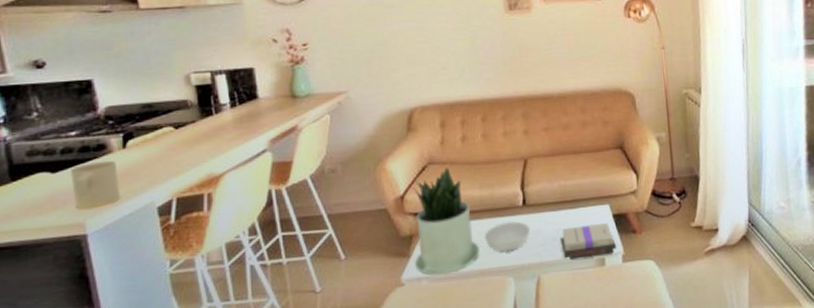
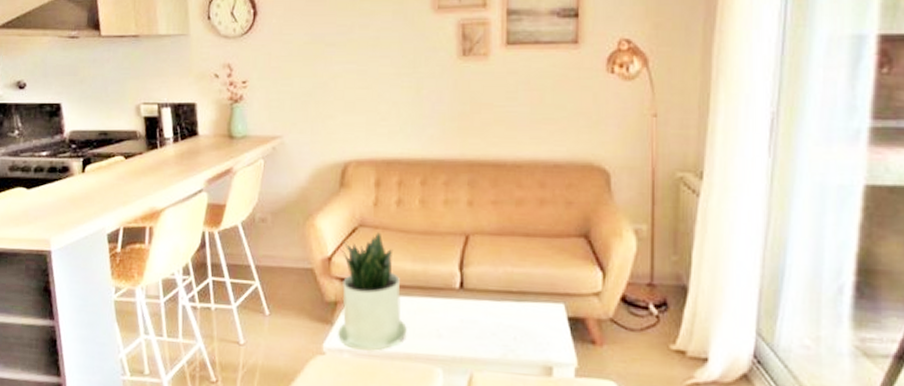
cup: present [71,160,120,210] -> none [41,182,78,227]
bowl: present [484,221,531,252] -> none [413,304,467,339]
books: present [559,223,616,260] -> none [499,323,568,364]

